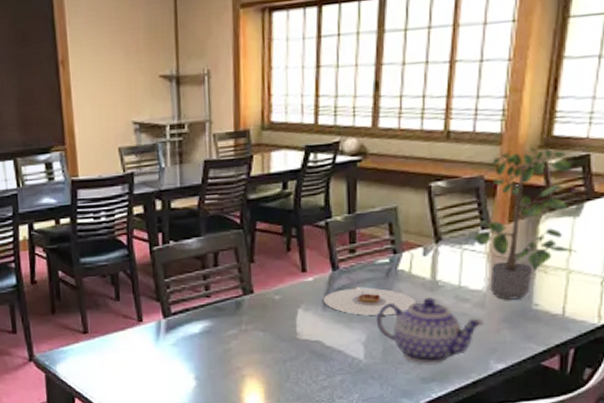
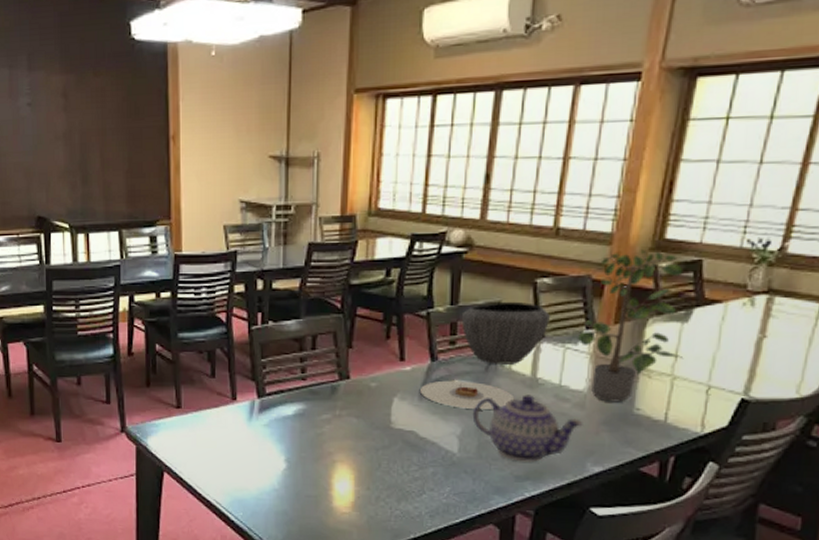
bowl: none [359,206,447,270] -> present [461,301,551,364]

